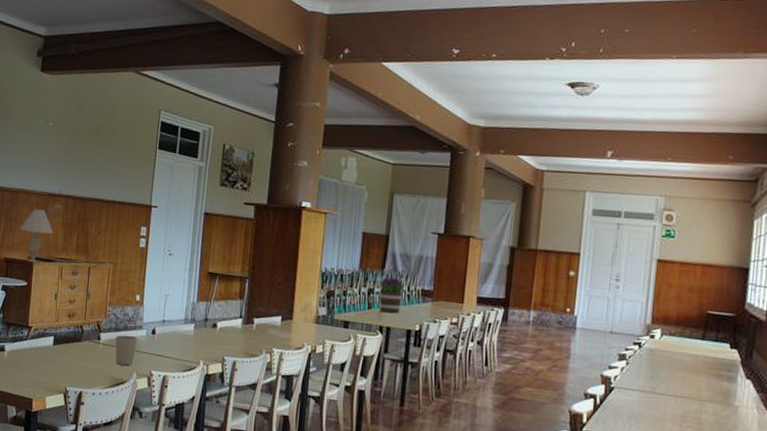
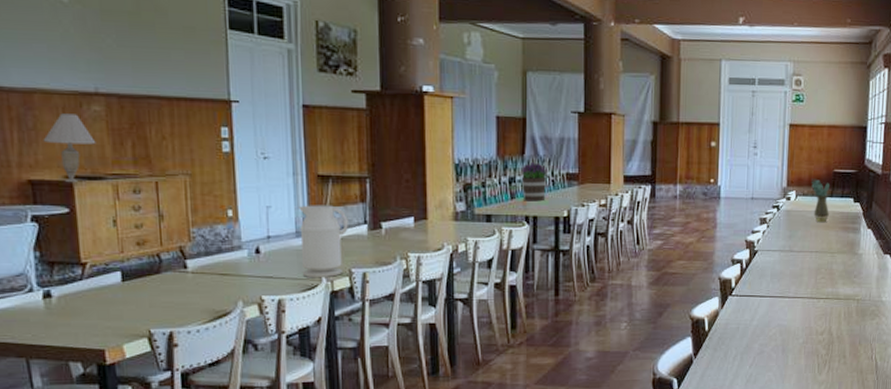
cup: present [115,335,137,366] -> none [207,258,237,295]
water jug: none [186,297,227,362] -> present [299,205,348,278]
vase: none [679,318,703,367] -> present [811,178,831,223]

